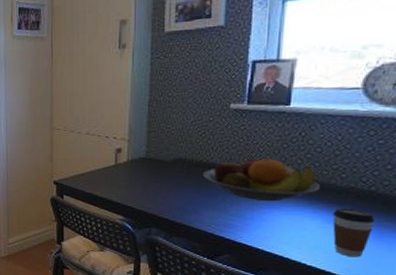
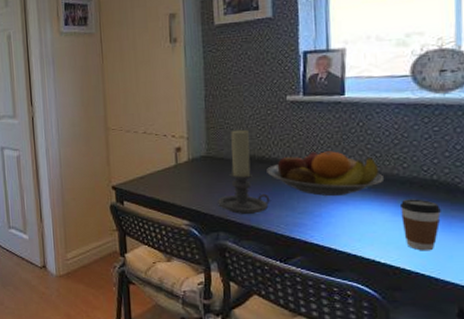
candle holder: none [151,134,204,213] -> present [216,129,270,214]

